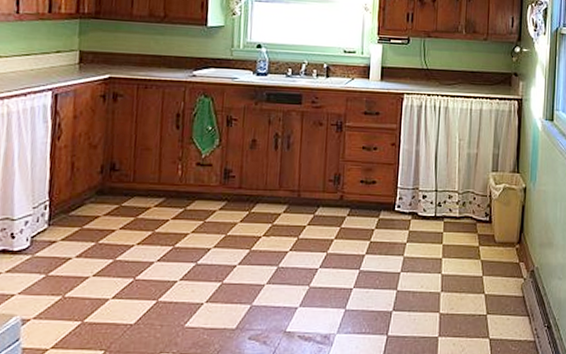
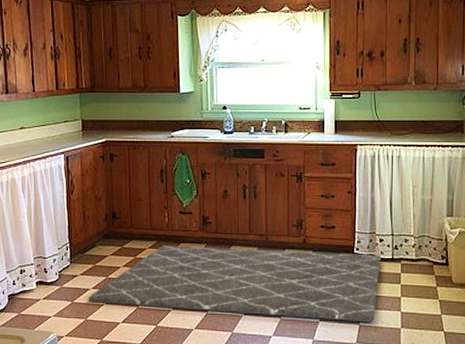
rug: none [68,203,423,287] -> present [88,245,381,322]

